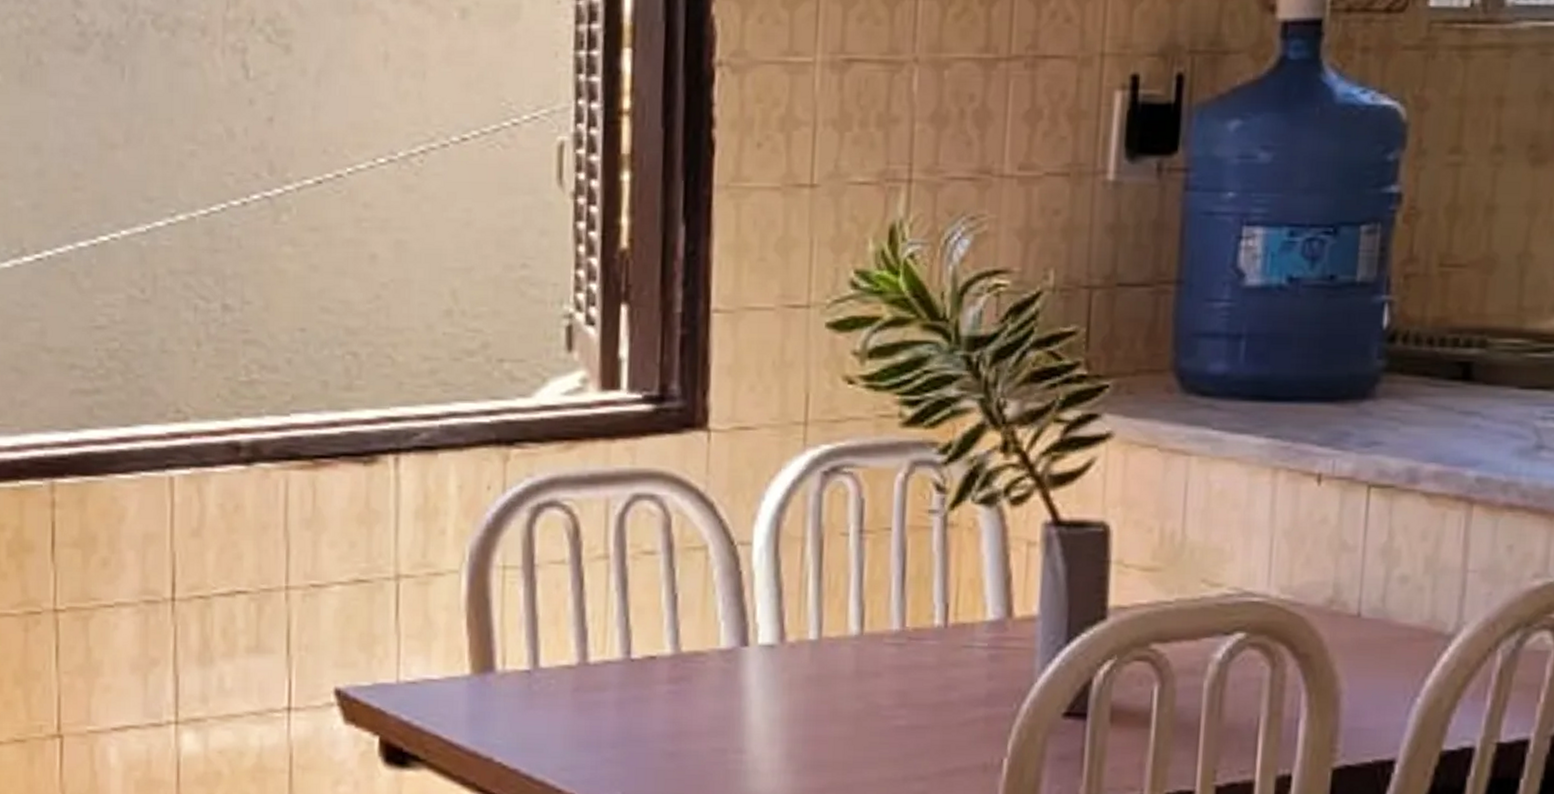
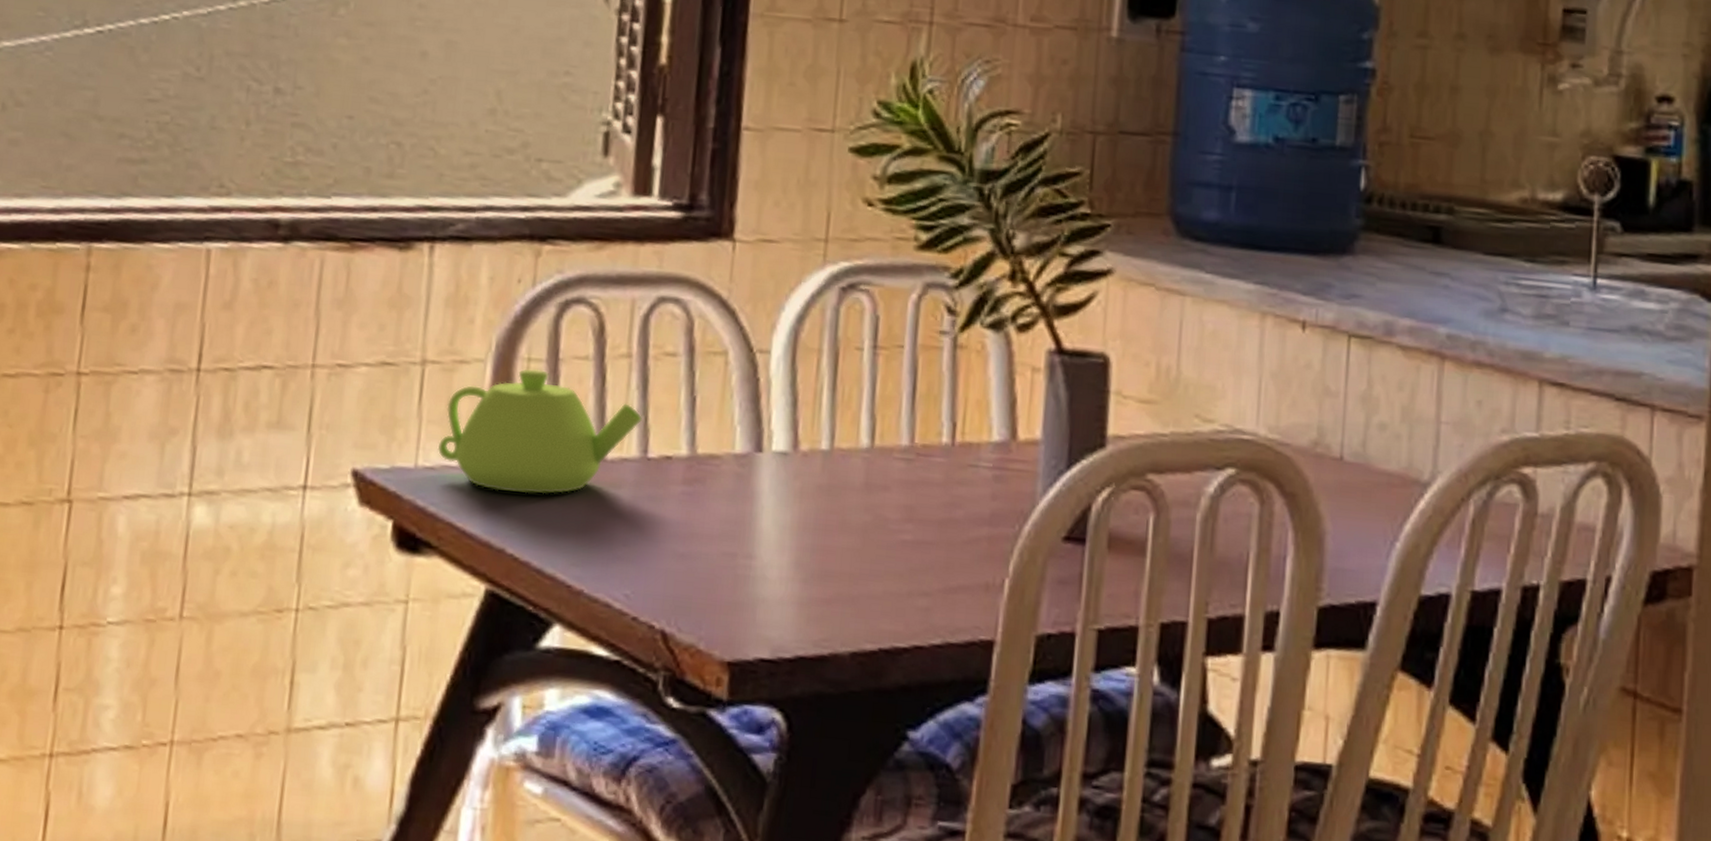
teapot: none [418,577,624,702] -> present [437,369,643,494]

